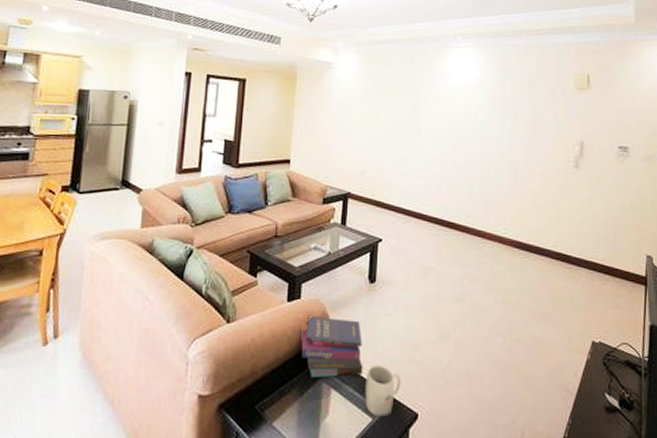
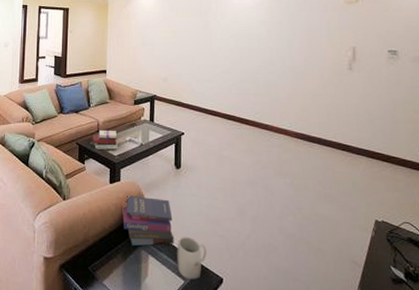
books: none [269,235,300,259] -> present [93,131,118,150]

